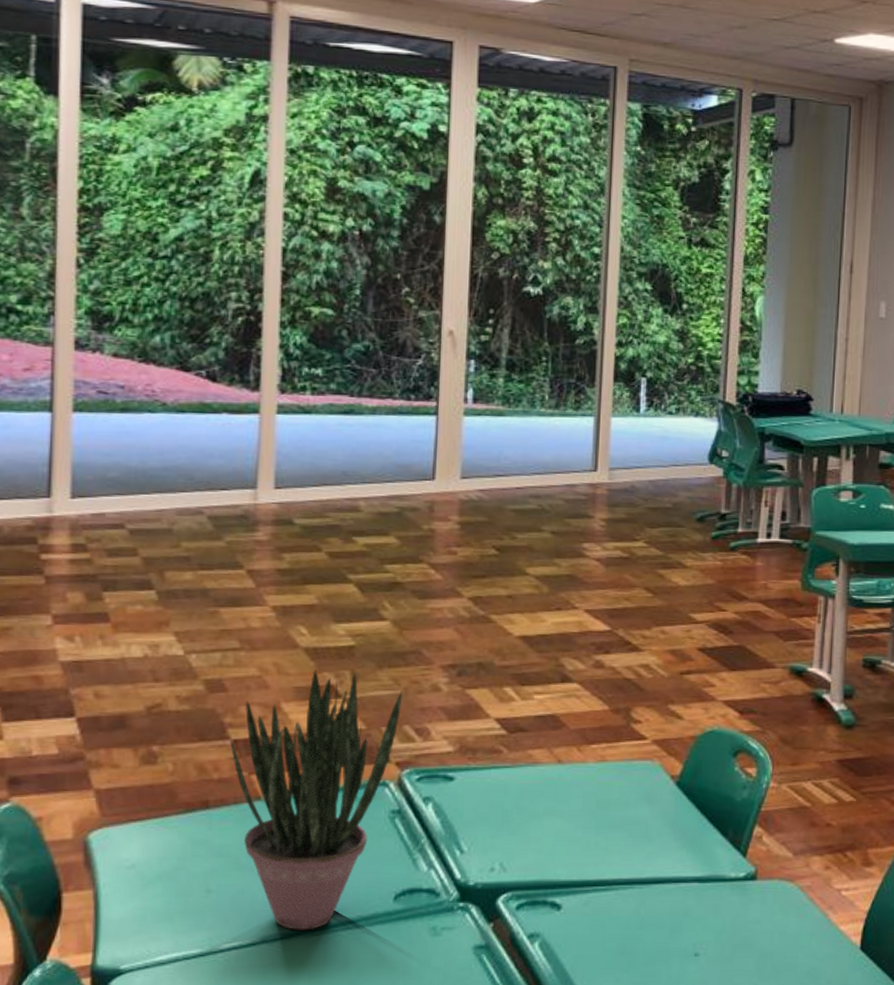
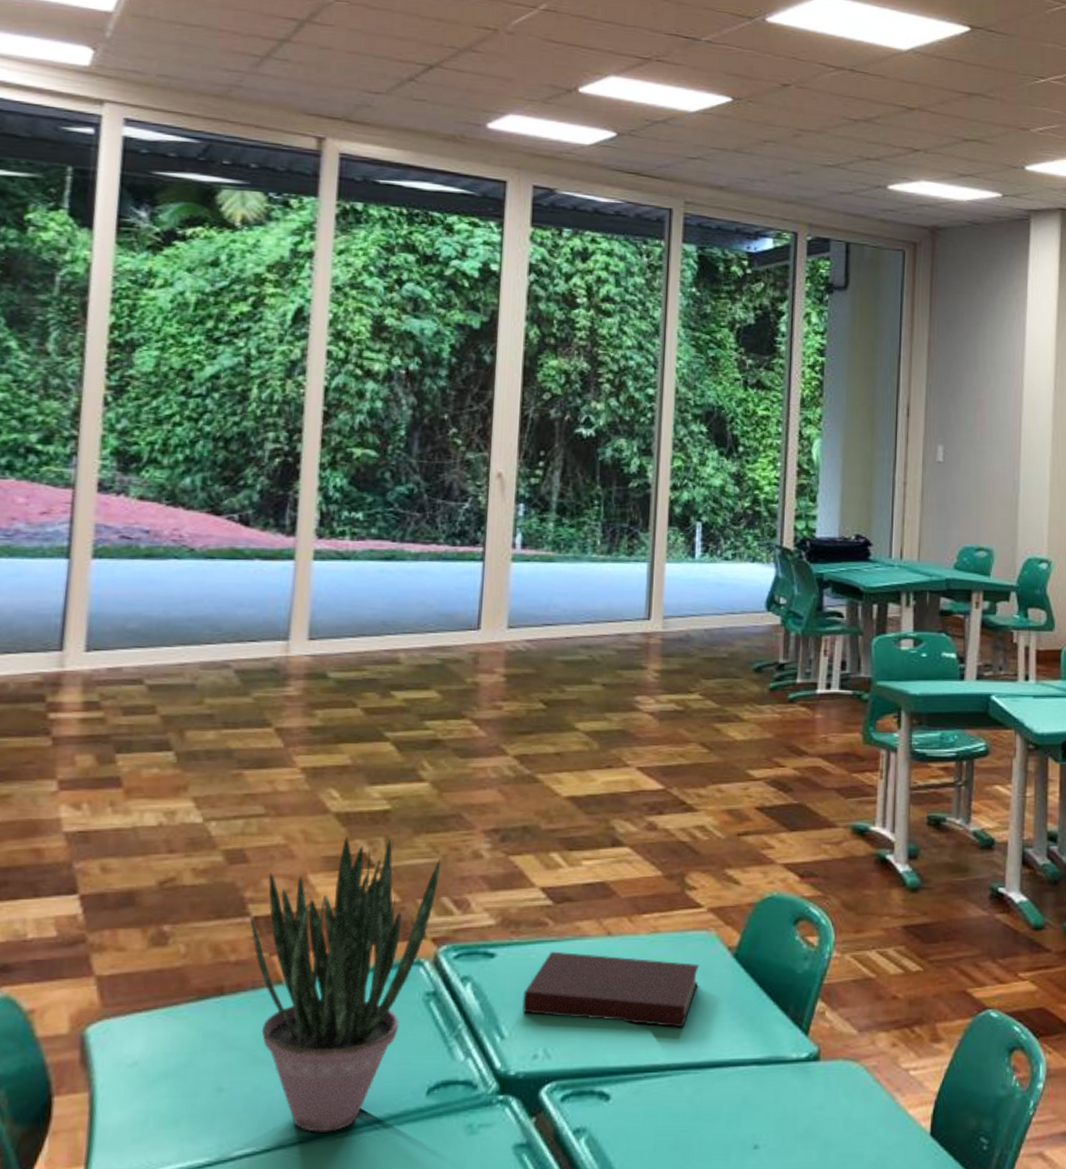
notebook: none [479,776,644,848] -> present [522,951,700,1028]

